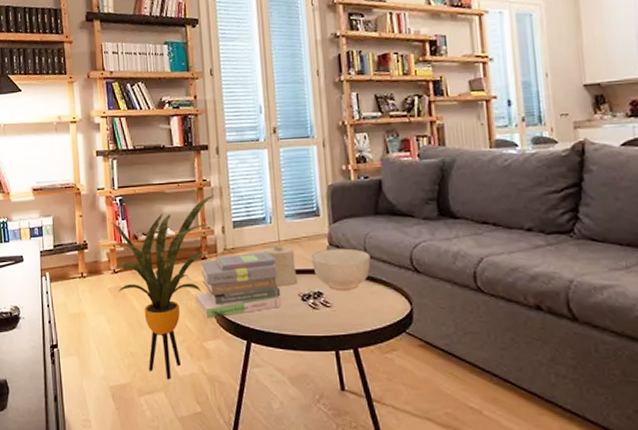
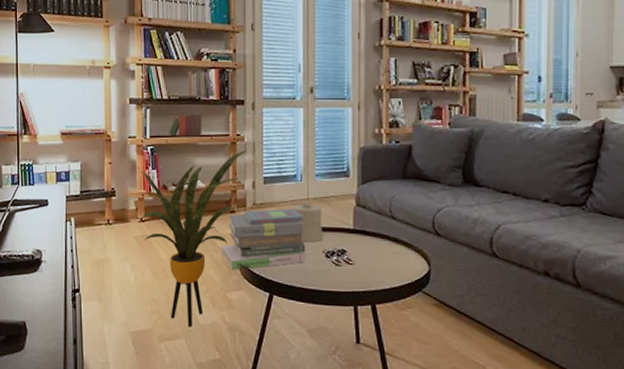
books: none [136,162,169,186] -> present [169,114,202,137]
books: none [151,118,179,145] -> present [187,70,215,97]
bowl: present [310,248,371,291] -> none [337,209,395,250]

